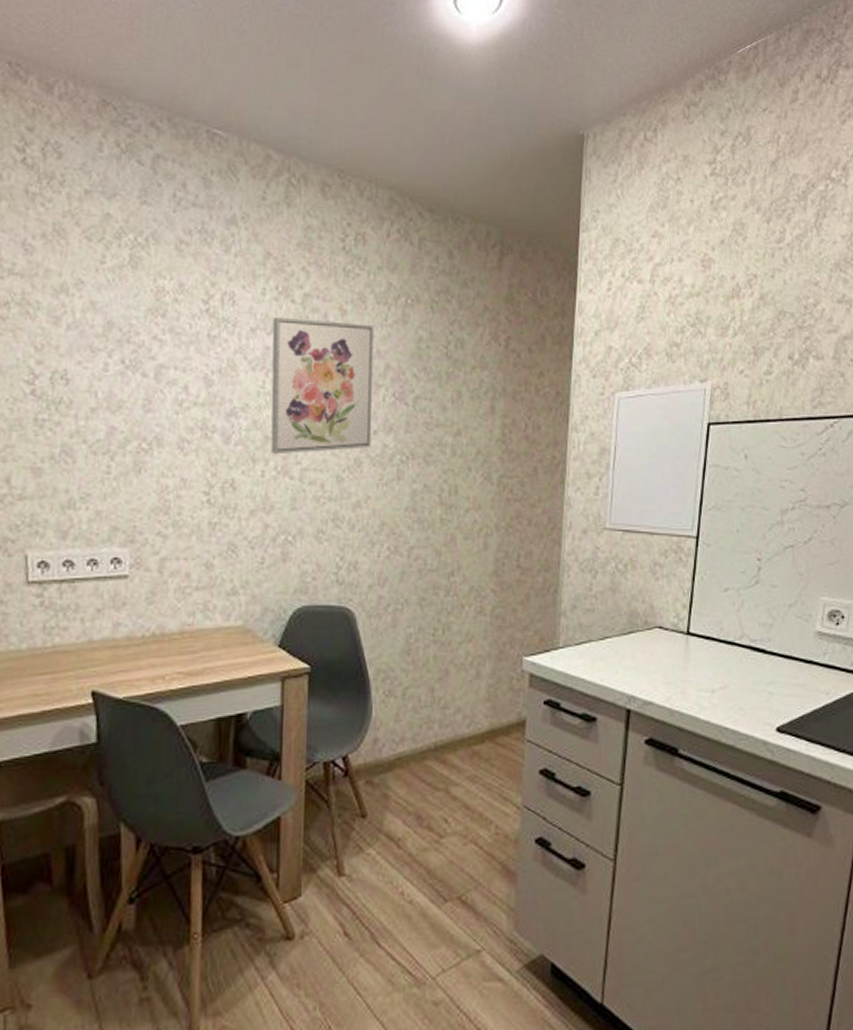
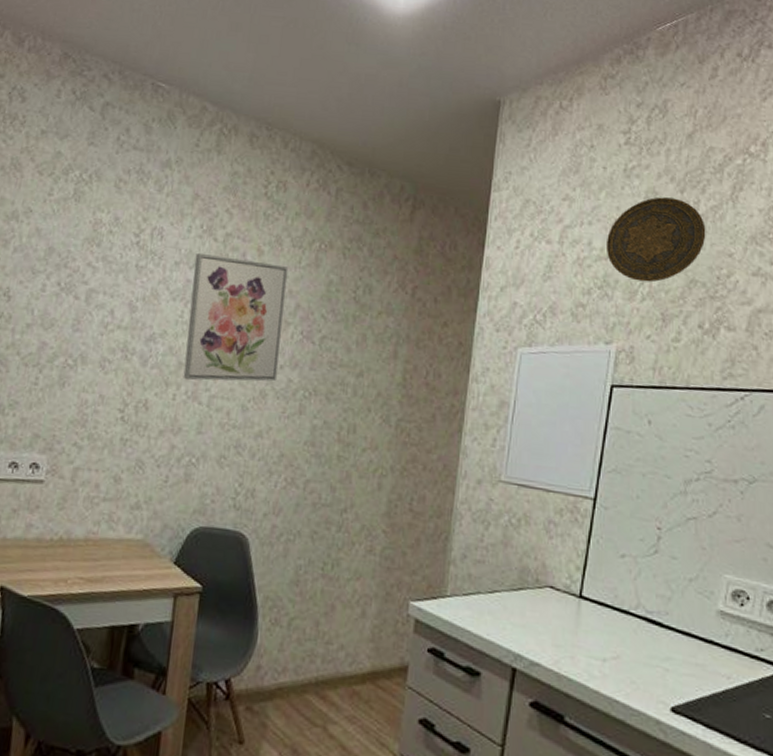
decorative plate: none [696,228,793,316] -> present [605,197,706,283]

